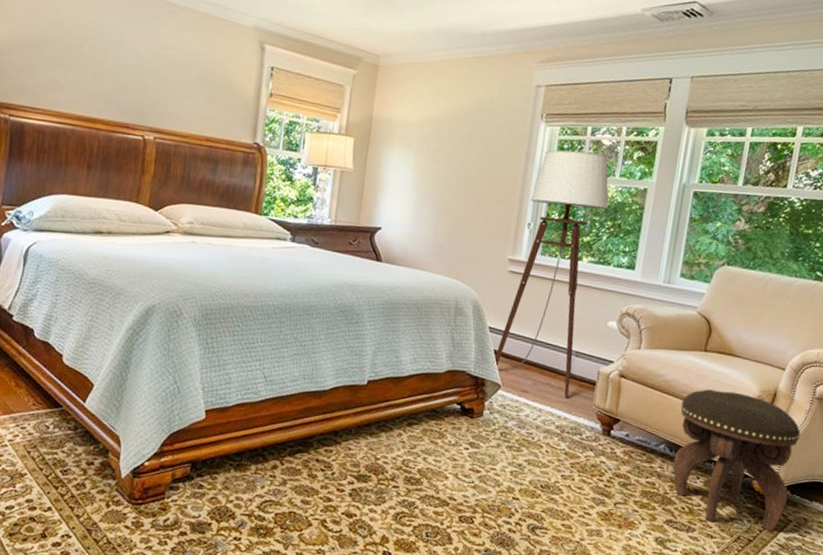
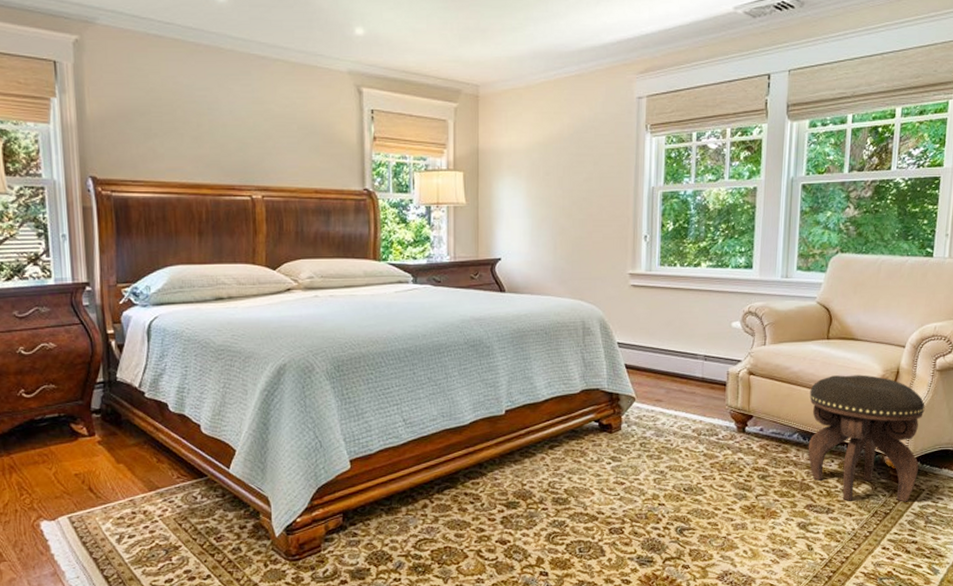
floor lamp: present [493,150,609,399] -> none [625,158,721,402]

